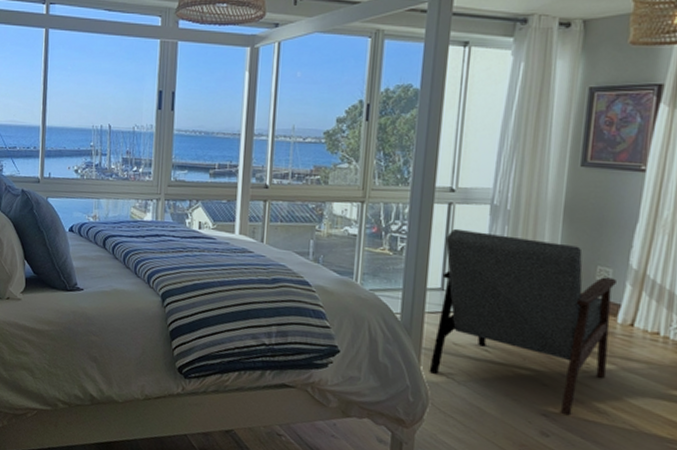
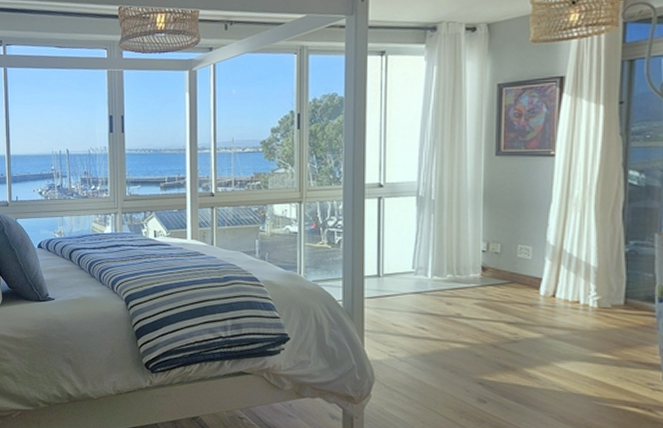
armchair: present [429,228,616,416] -> none [372,220,536,383]

